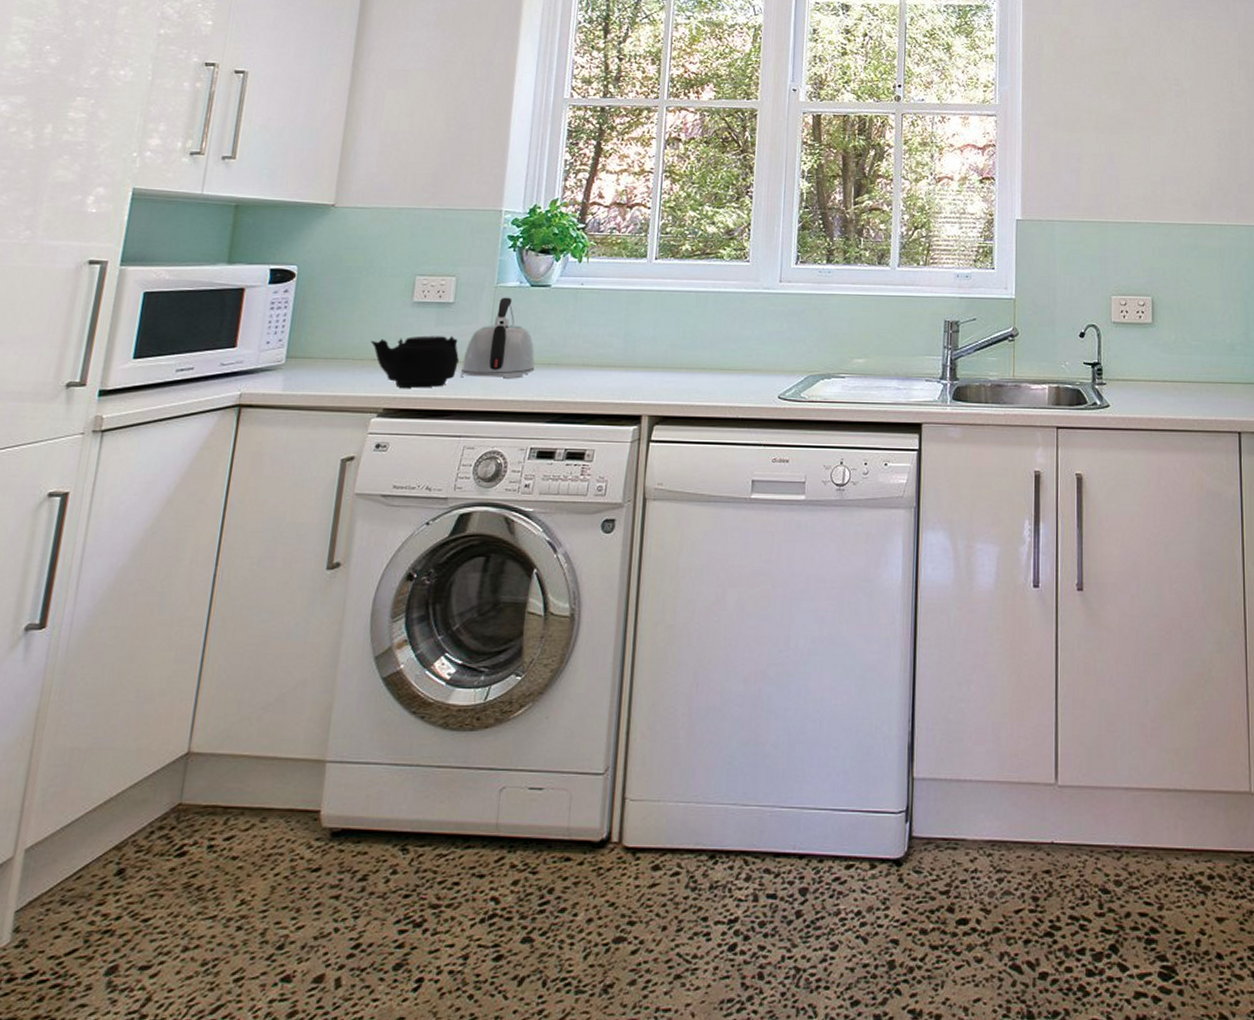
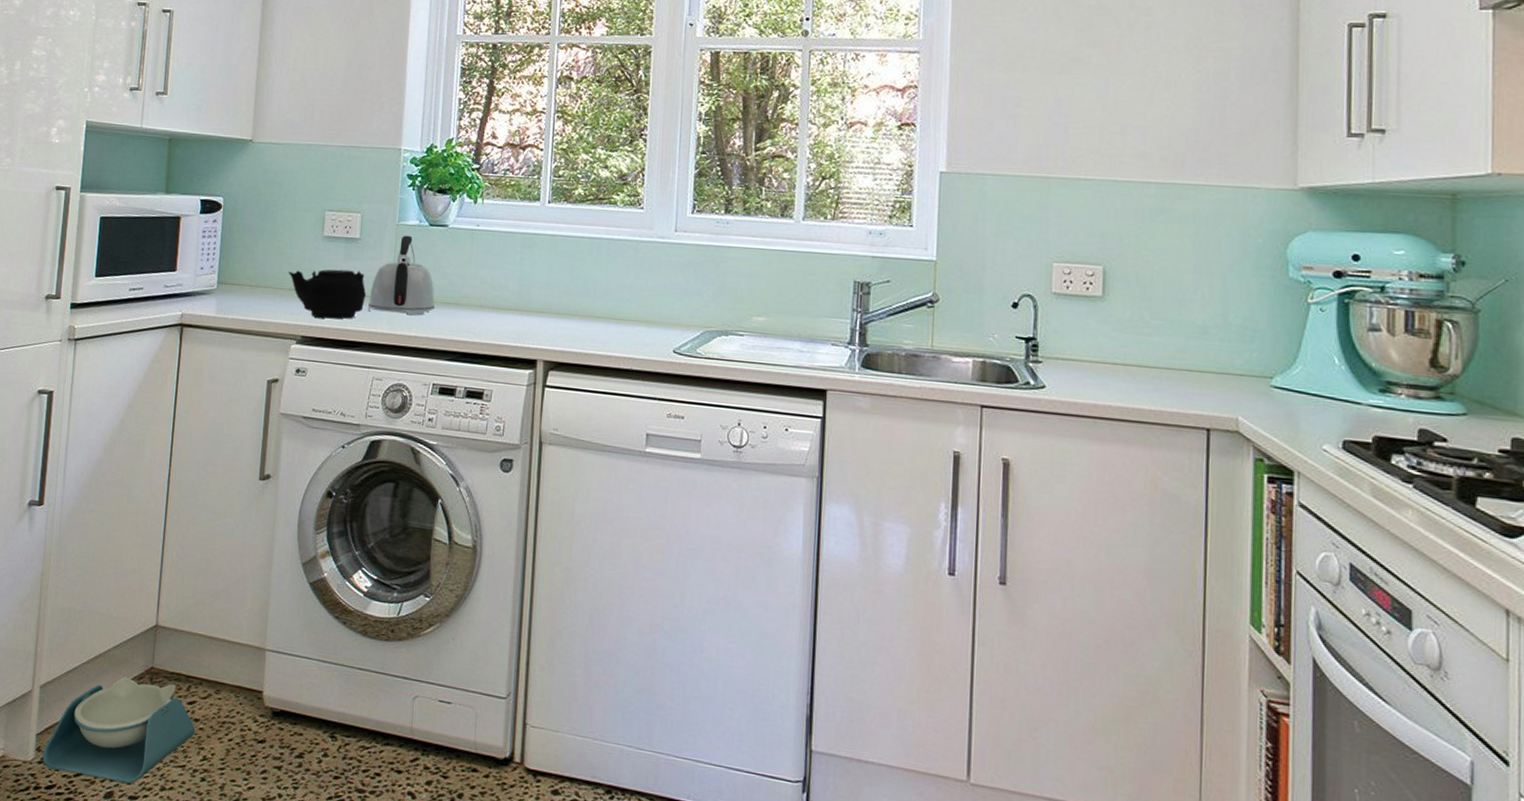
pet bowl: none [22,819,233,952] -> present [42,676,196,784]

